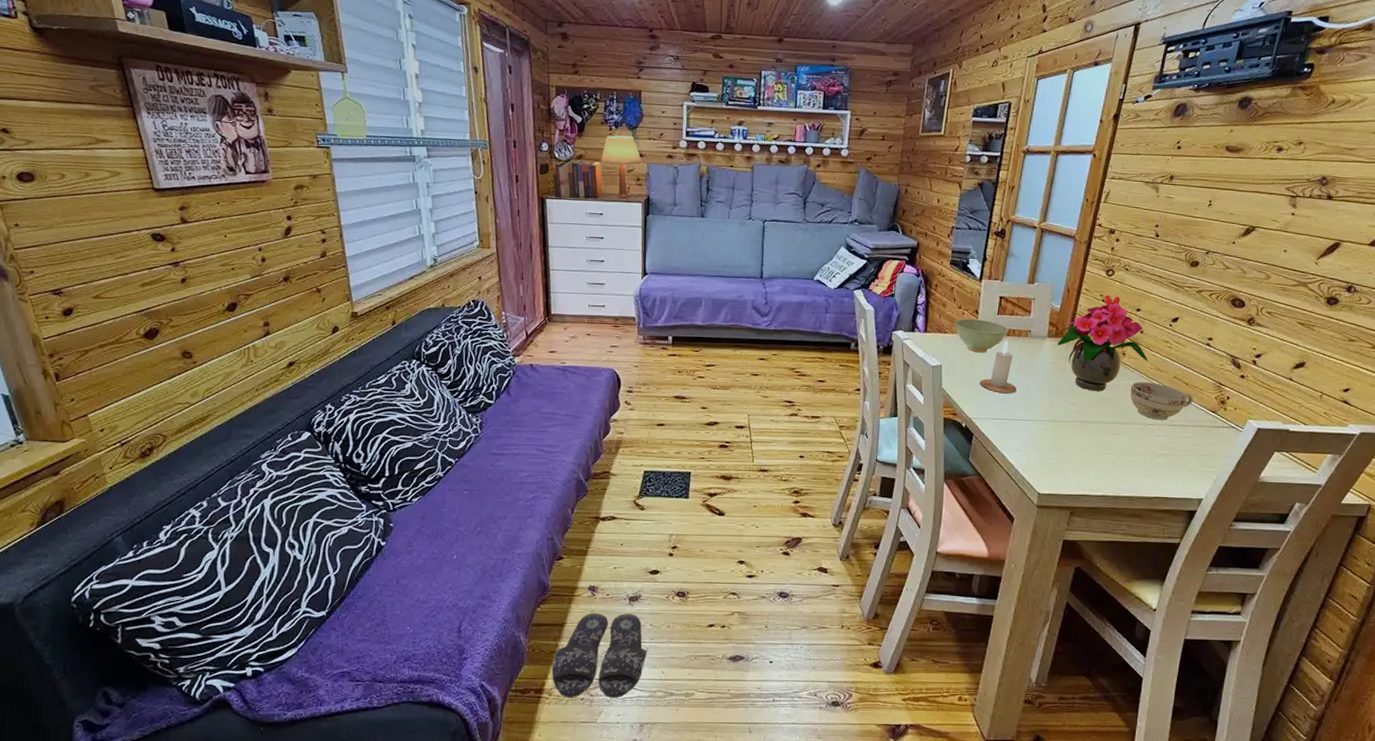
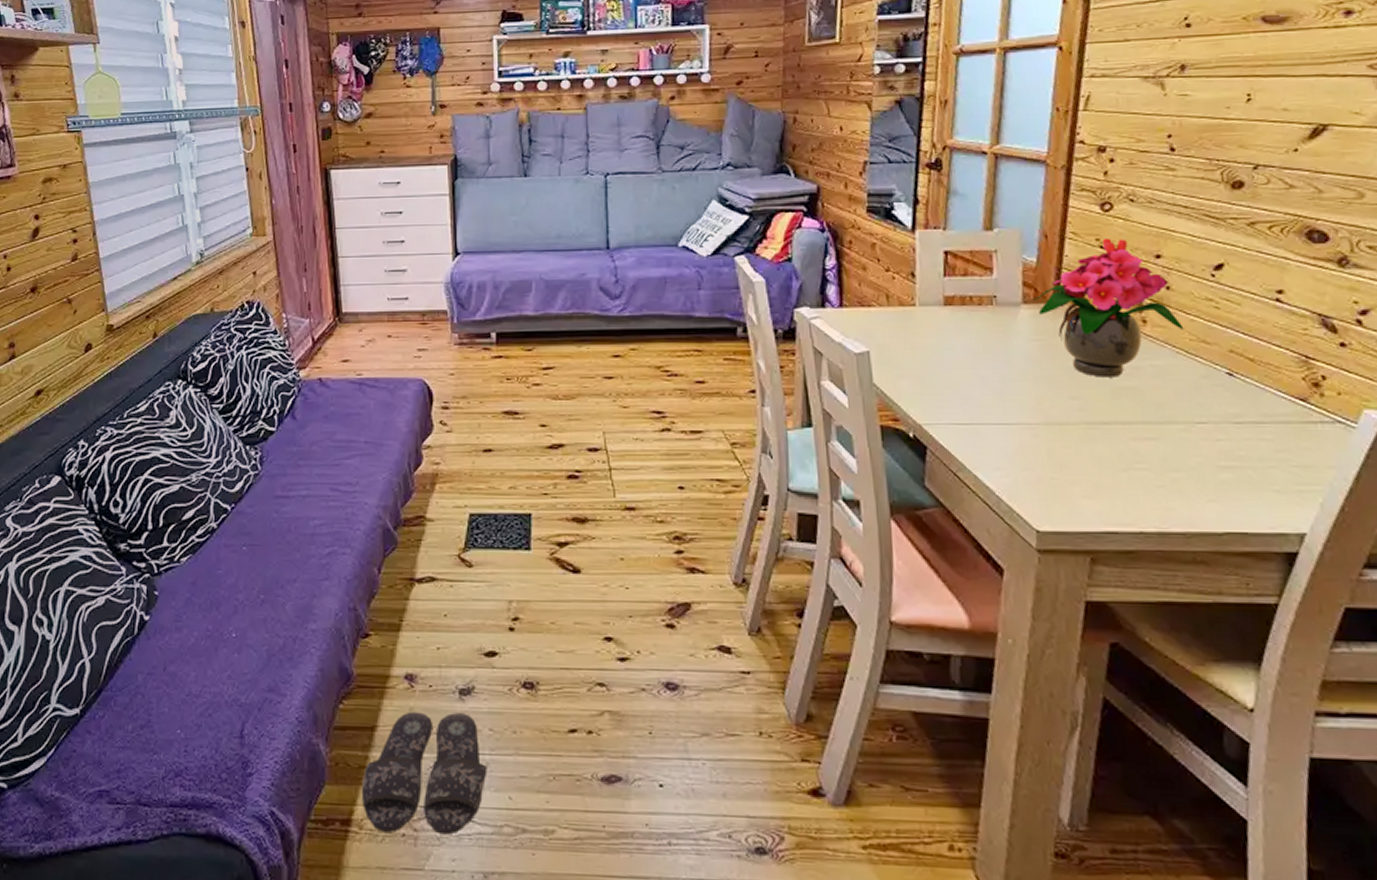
books: present [552,160,603,199] -> none [336,119,399,168]
table lamp: present [600,133,642,199] -> none [394,82,445,162]
bowl: present [955,318,1009,353] -> none [883,284,963,331]
candle: present [979,339,1017,394] -> none [927,310,985,387]
teacup: present [1131,382,1194,420] -> none [1162,361,1267,416]

